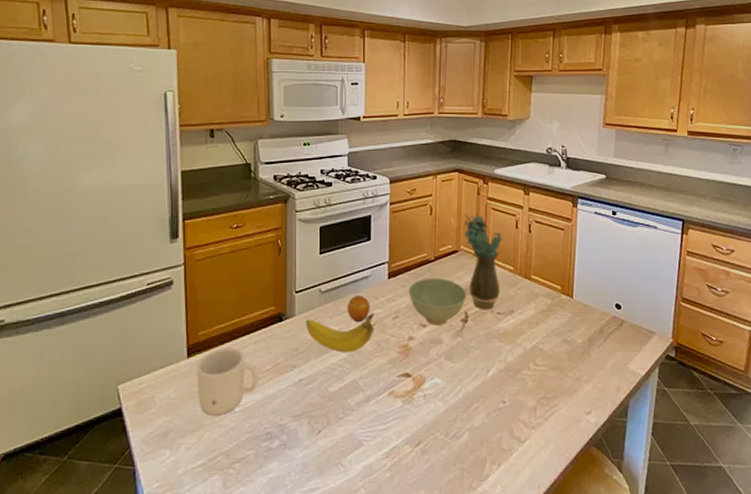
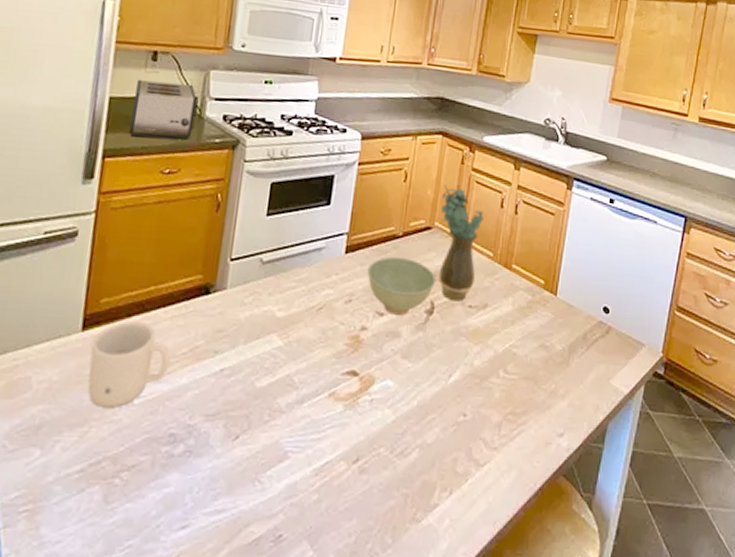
toaster: none [200,153,252,201] -> present [129,79,199,140]
fruit: present [306,313,375,353] -> none [237,293,324,340]
fruit: present [347,296,370,321] -> none [290,270,320,302]

